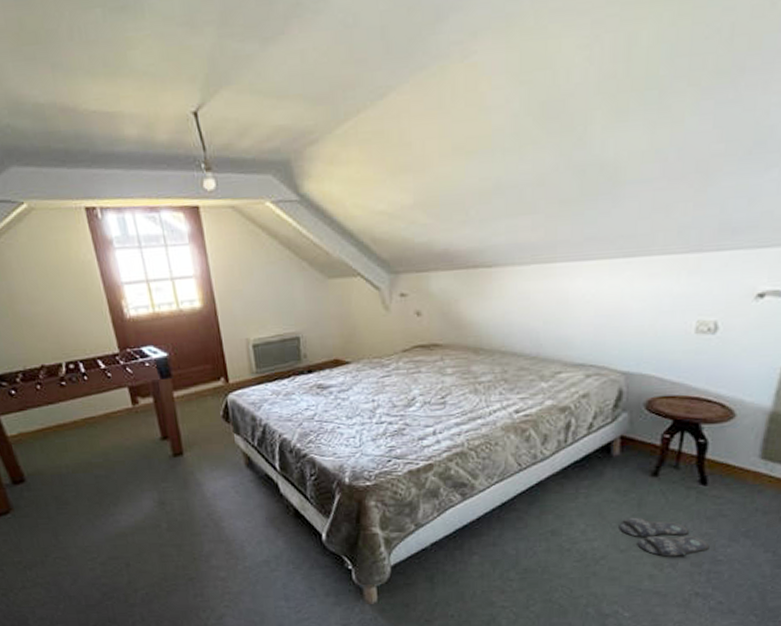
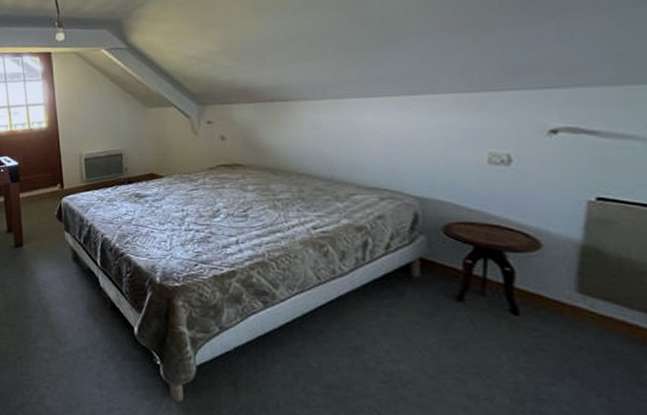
slippers: present [619,517,710,557] -> none [425,341,530,390]

